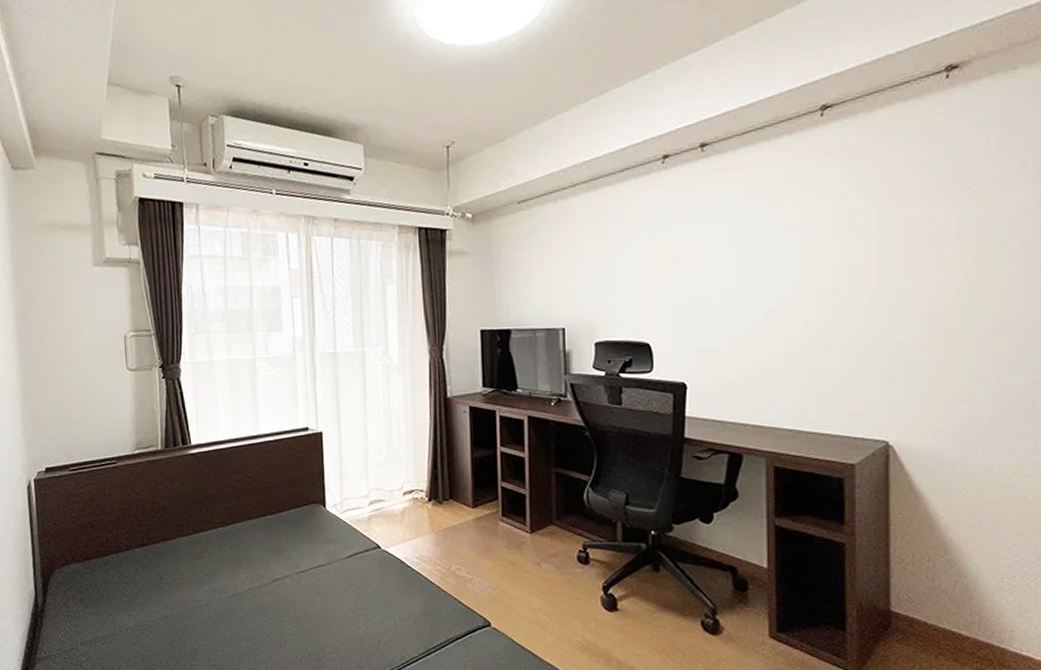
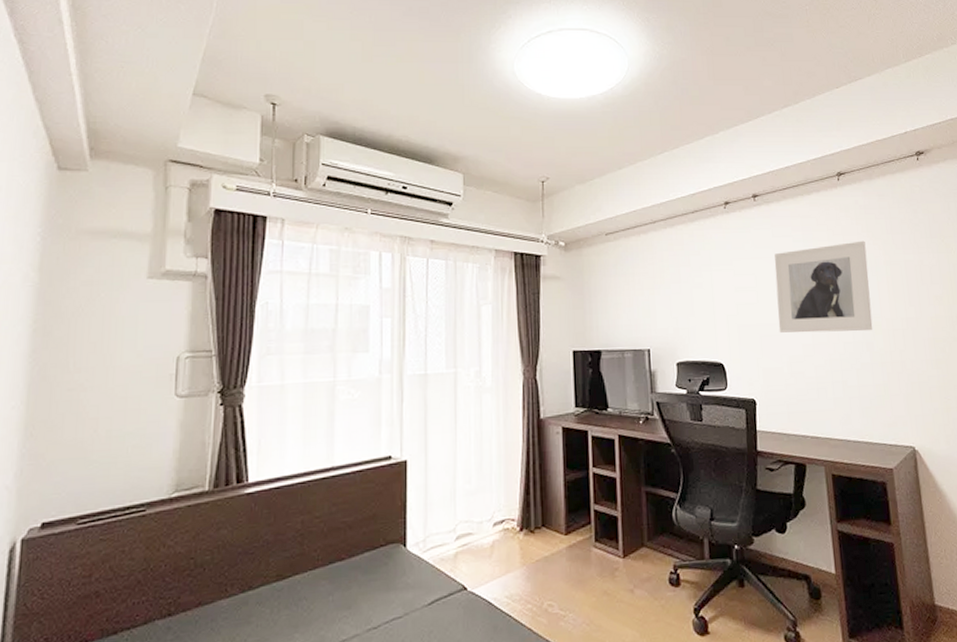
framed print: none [721,193,851,309] -> present [774,240,873,333]

